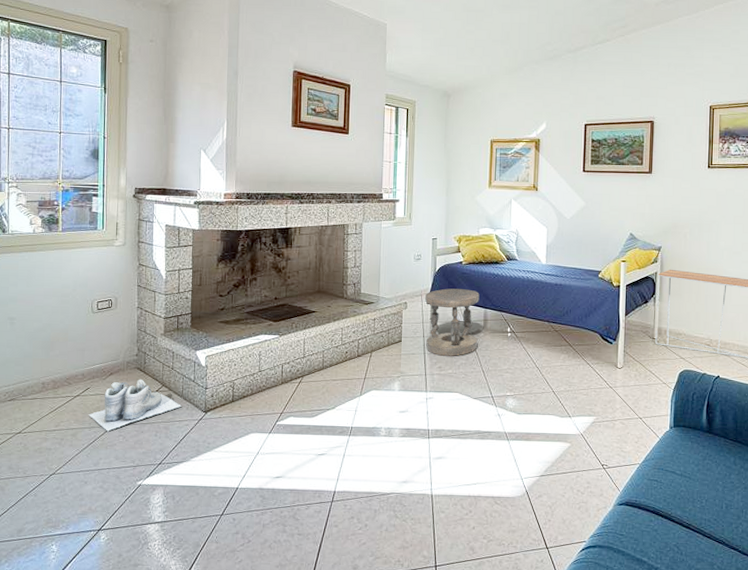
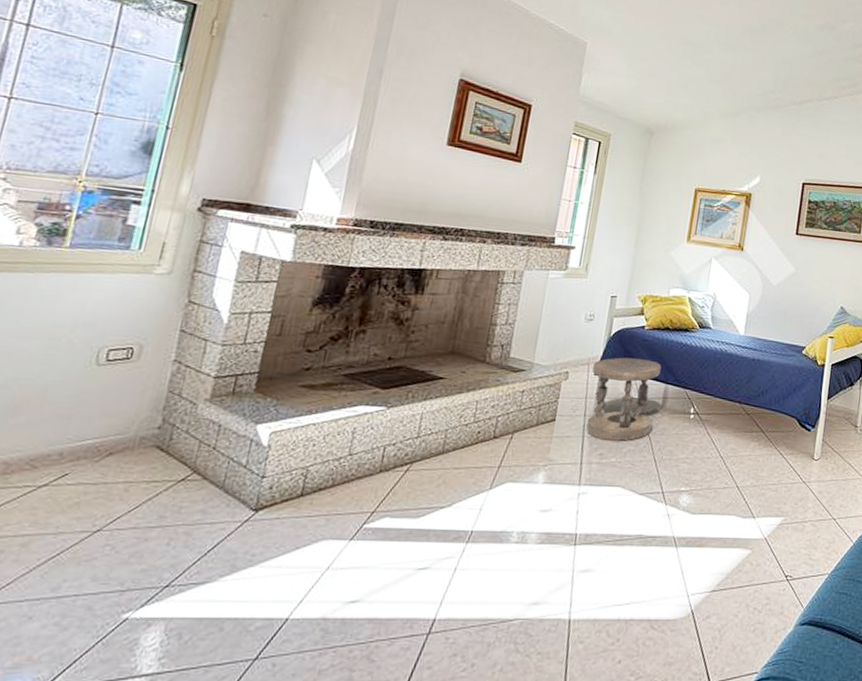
boots: present [88,379,181,432] -> none [57,462,219,539]

